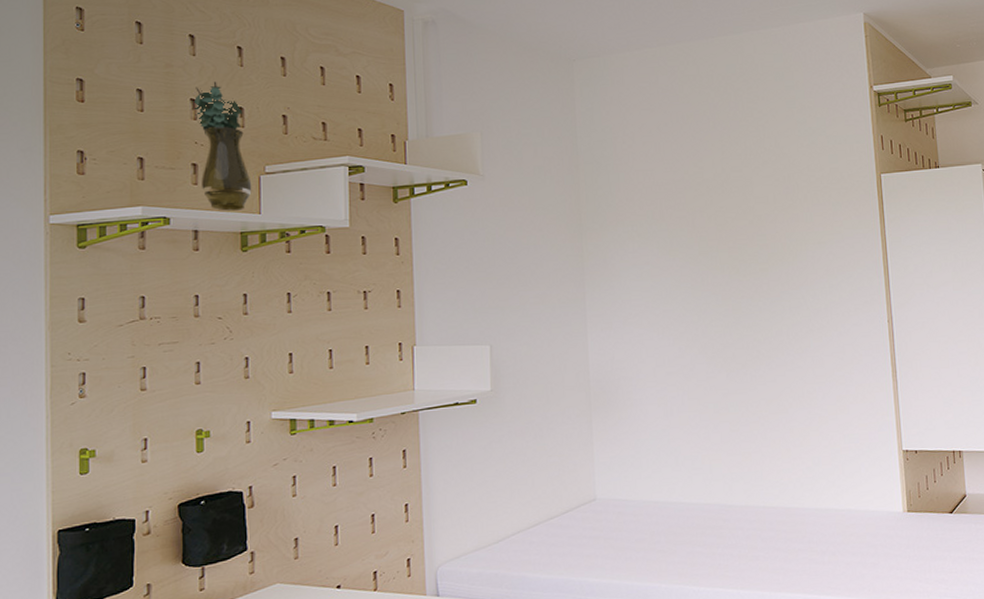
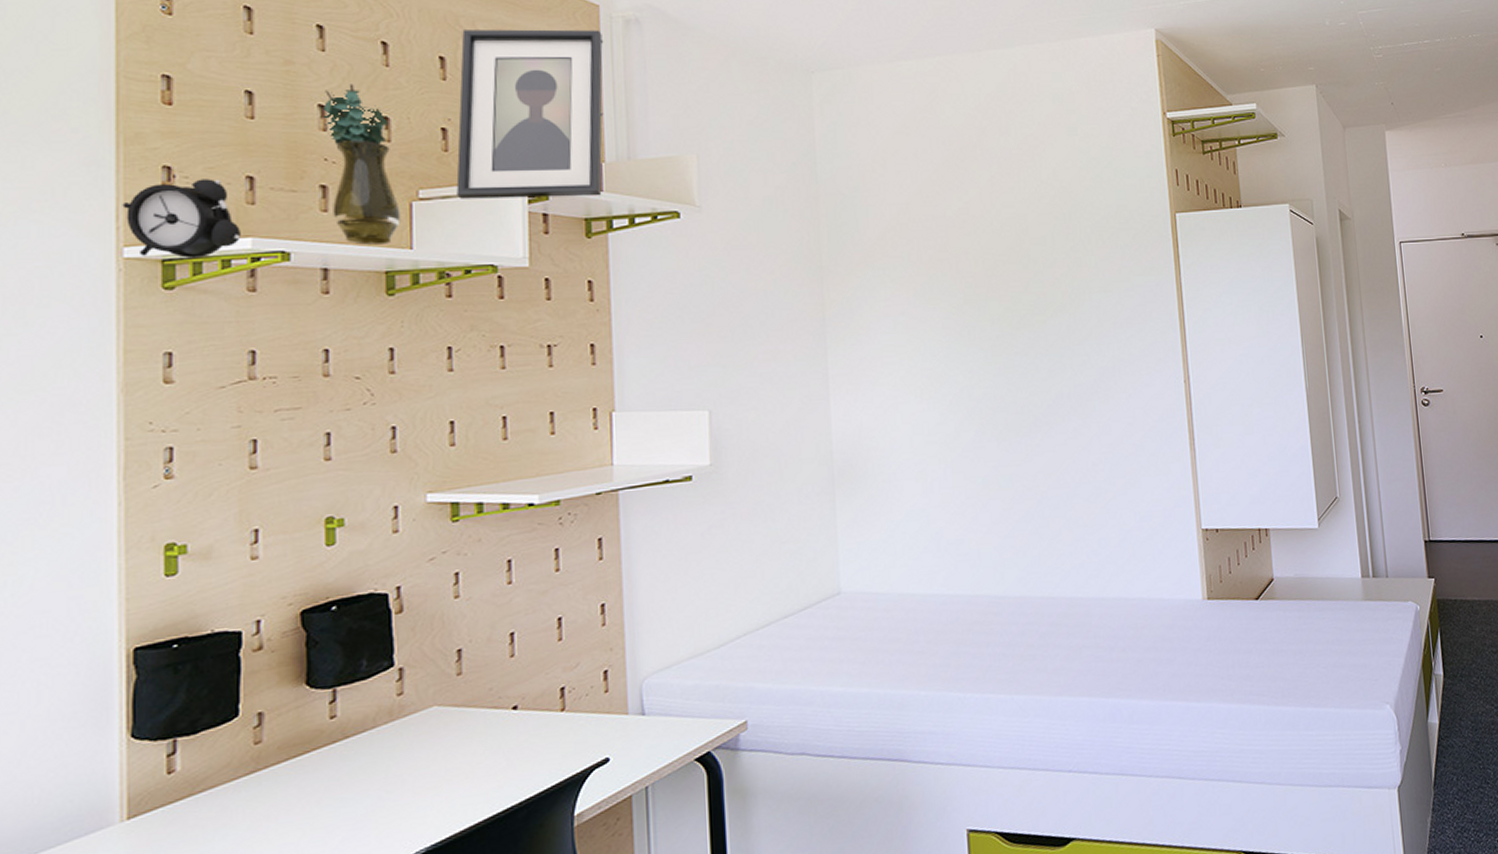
alarm clock: none [49,160,134,223] -> present [122,179,241,258]
picture frame: none [294,31,408,173] -> present [456,29,604,199]

